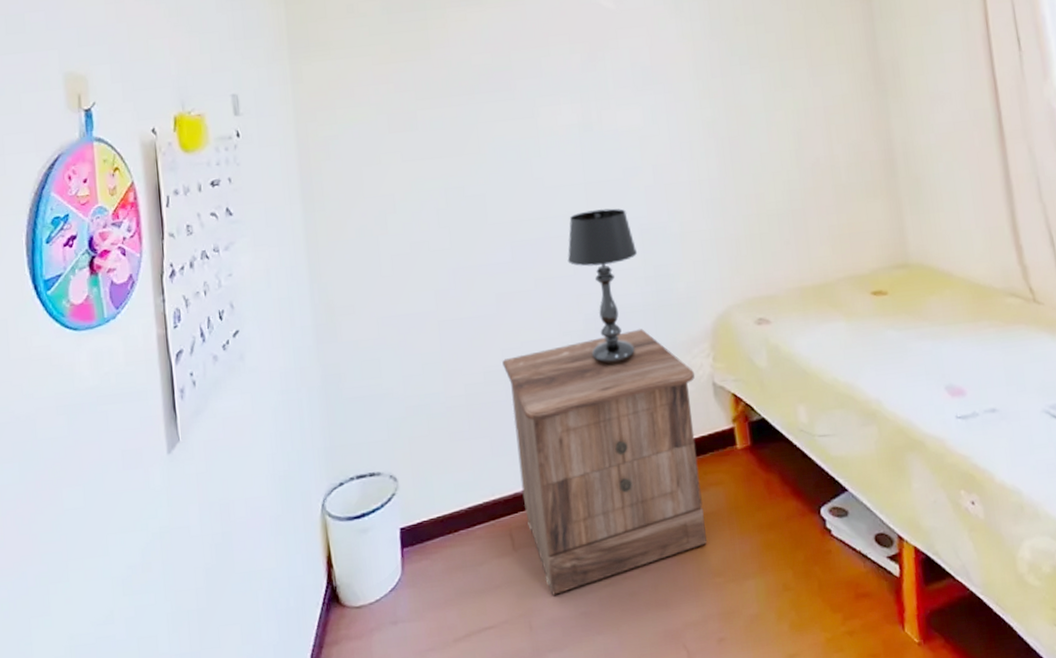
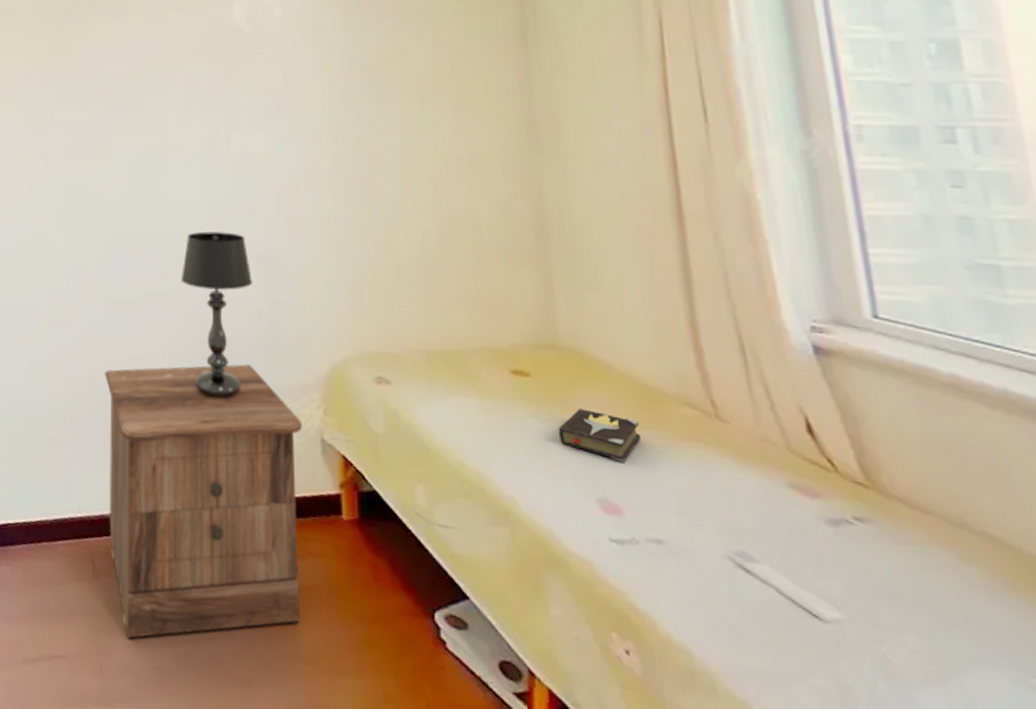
hardback book: none [912,314,978,352] -> present [558,409,642,462]

